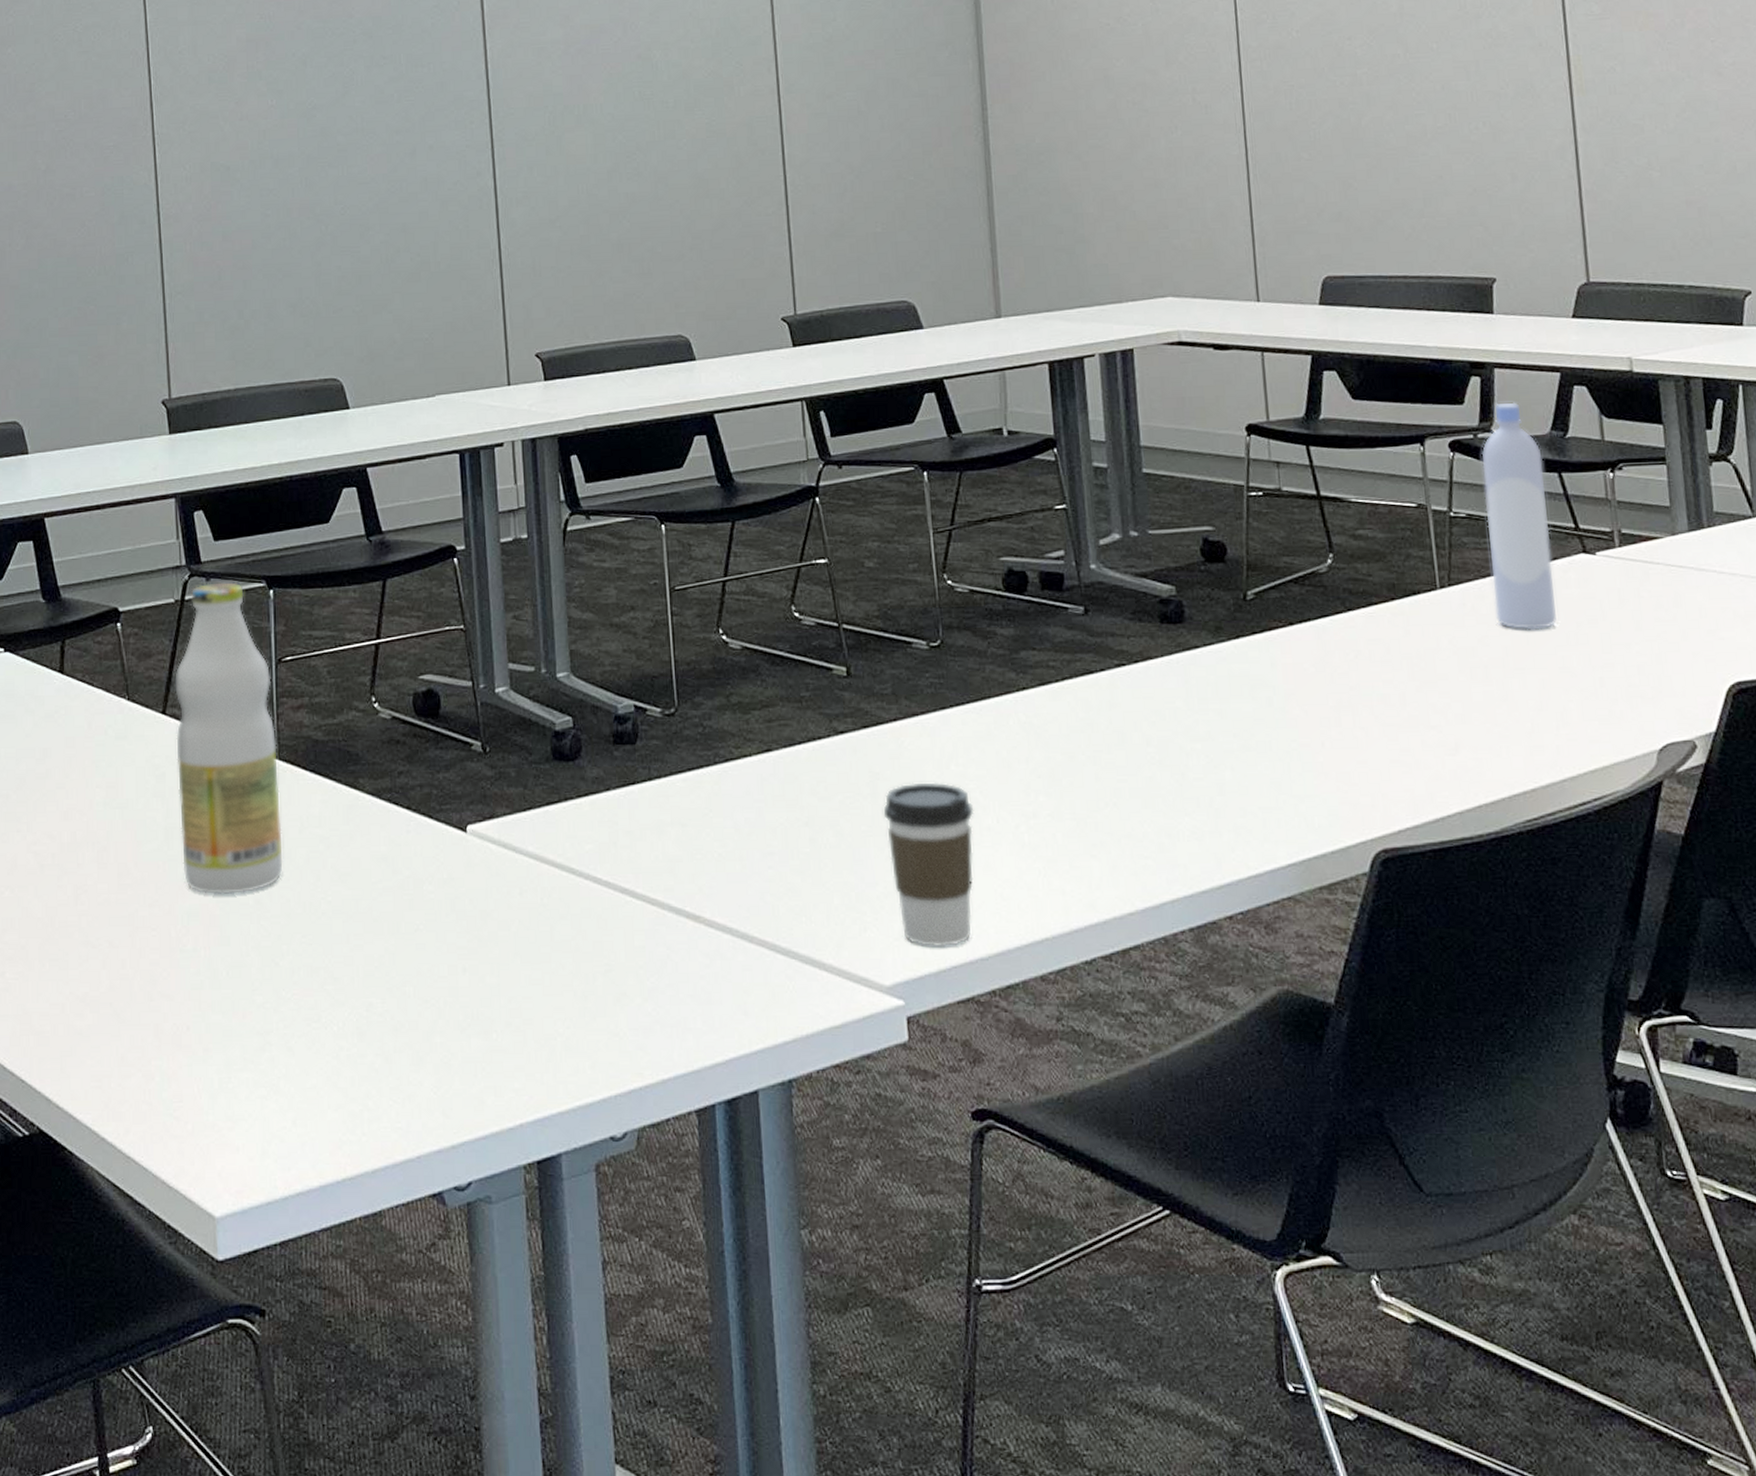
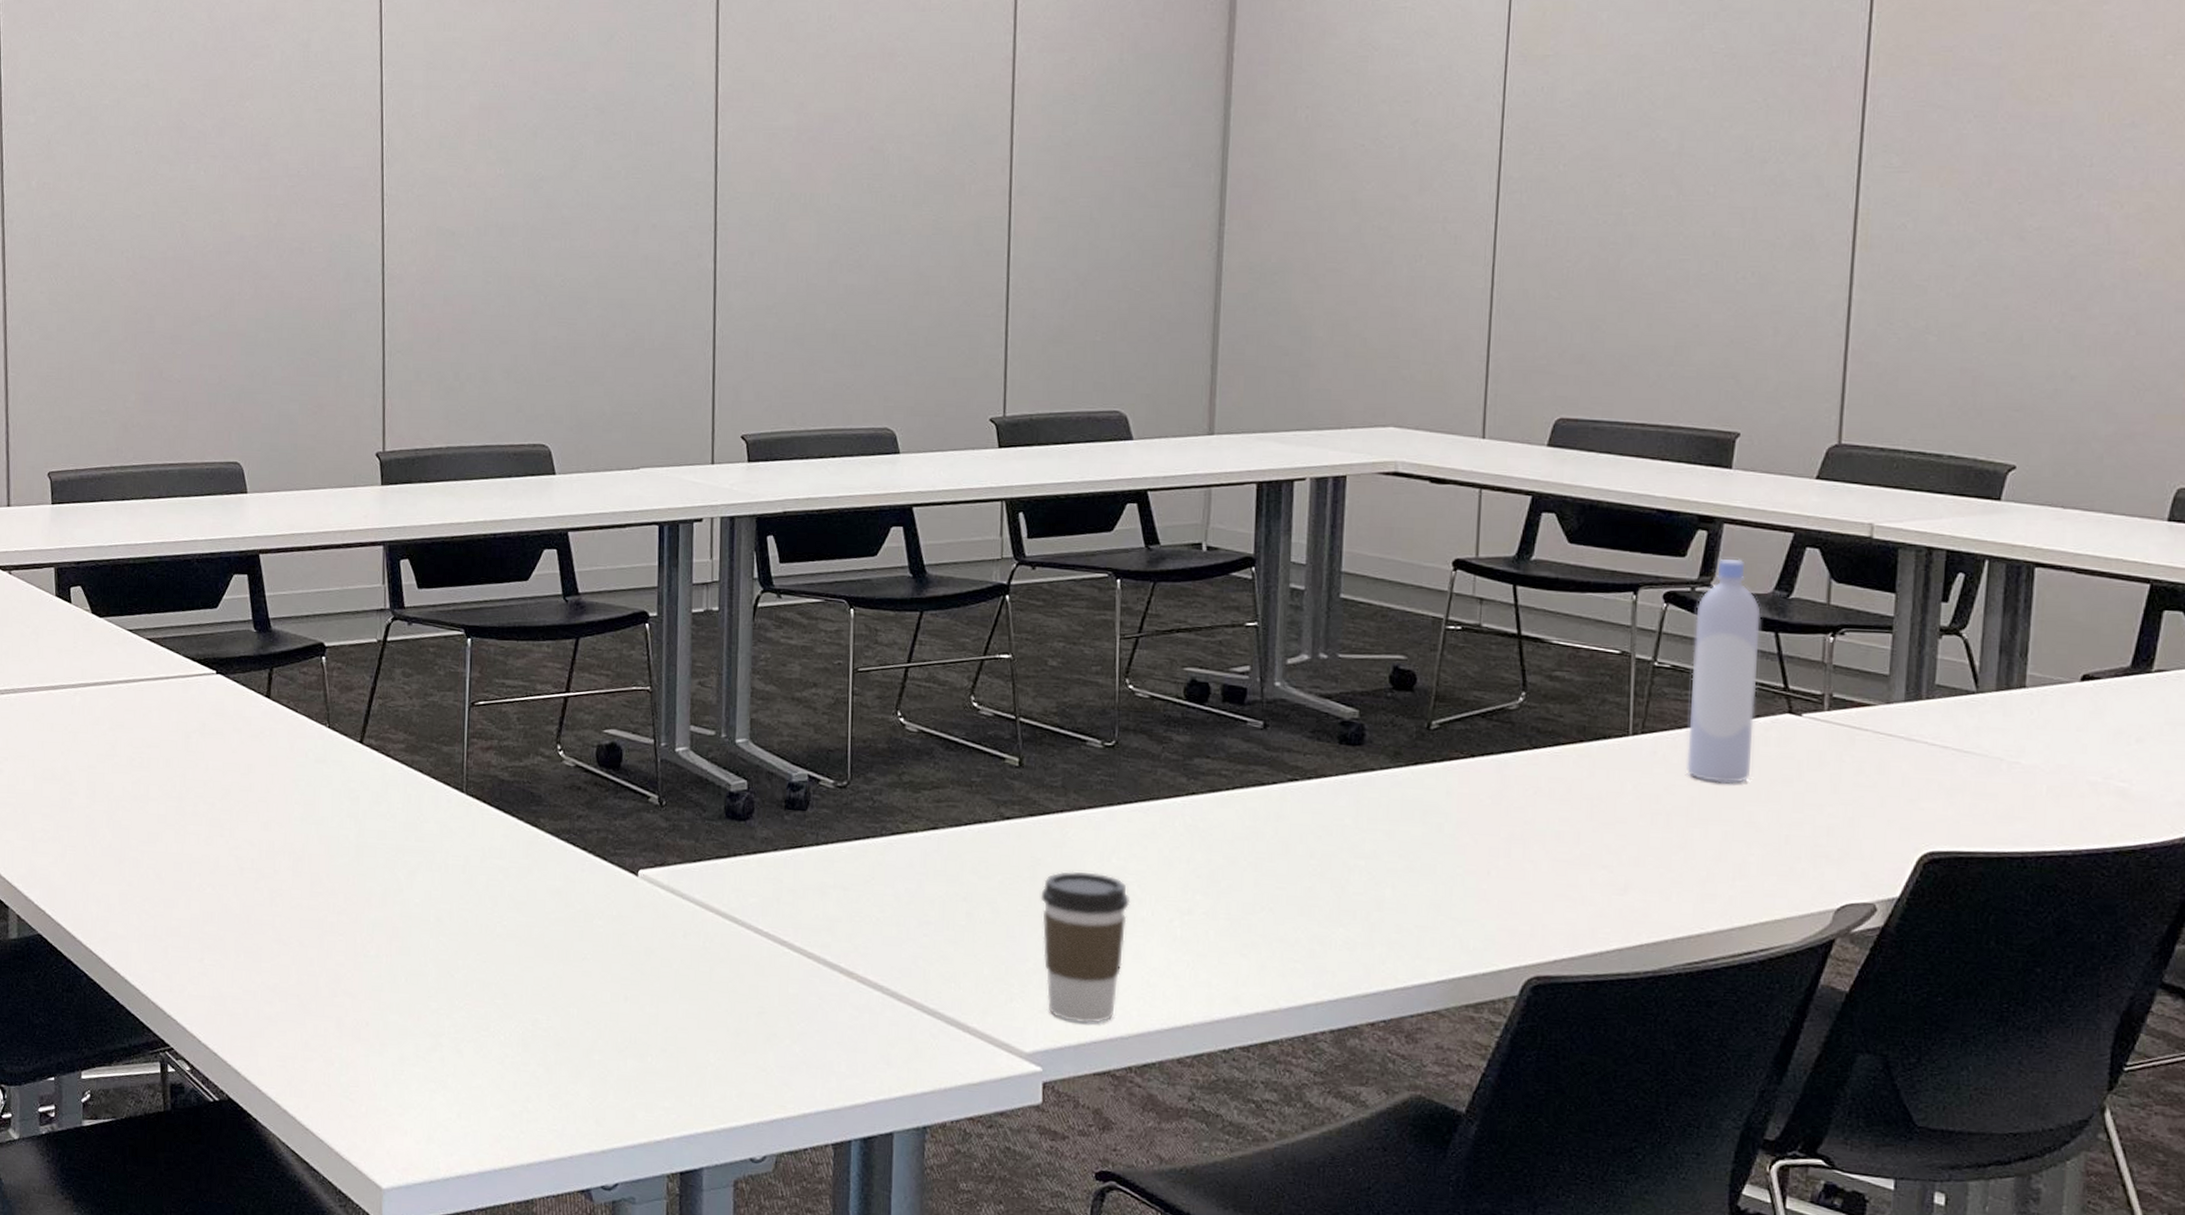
bottle: present [175,582,283,895] -> none [371,627,465,911]

